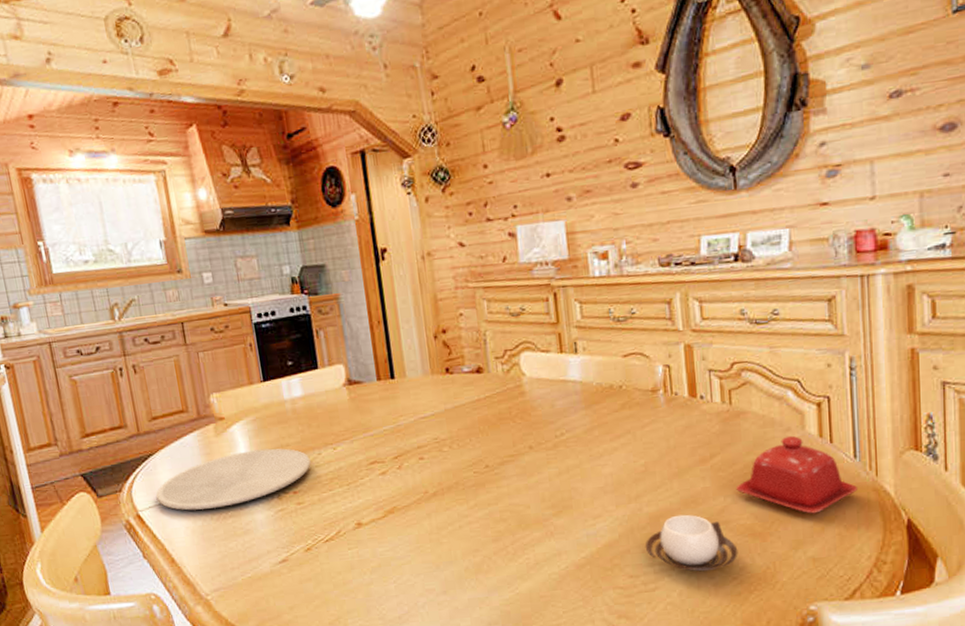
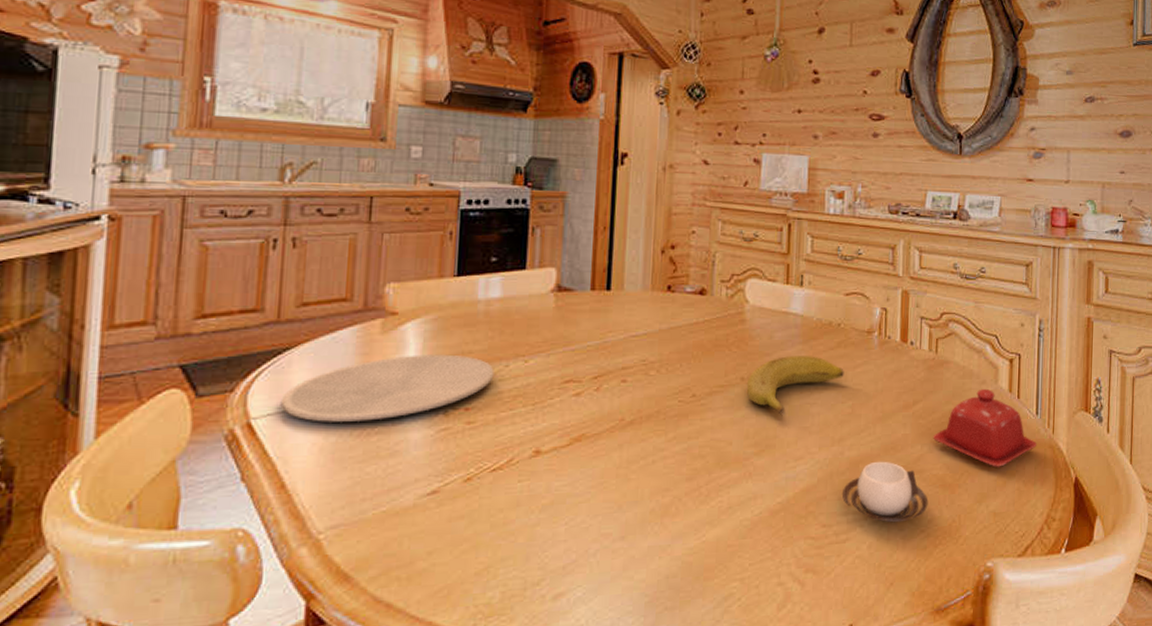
fruit: none [535,419,633,480] -> present [746,356,844,418]

